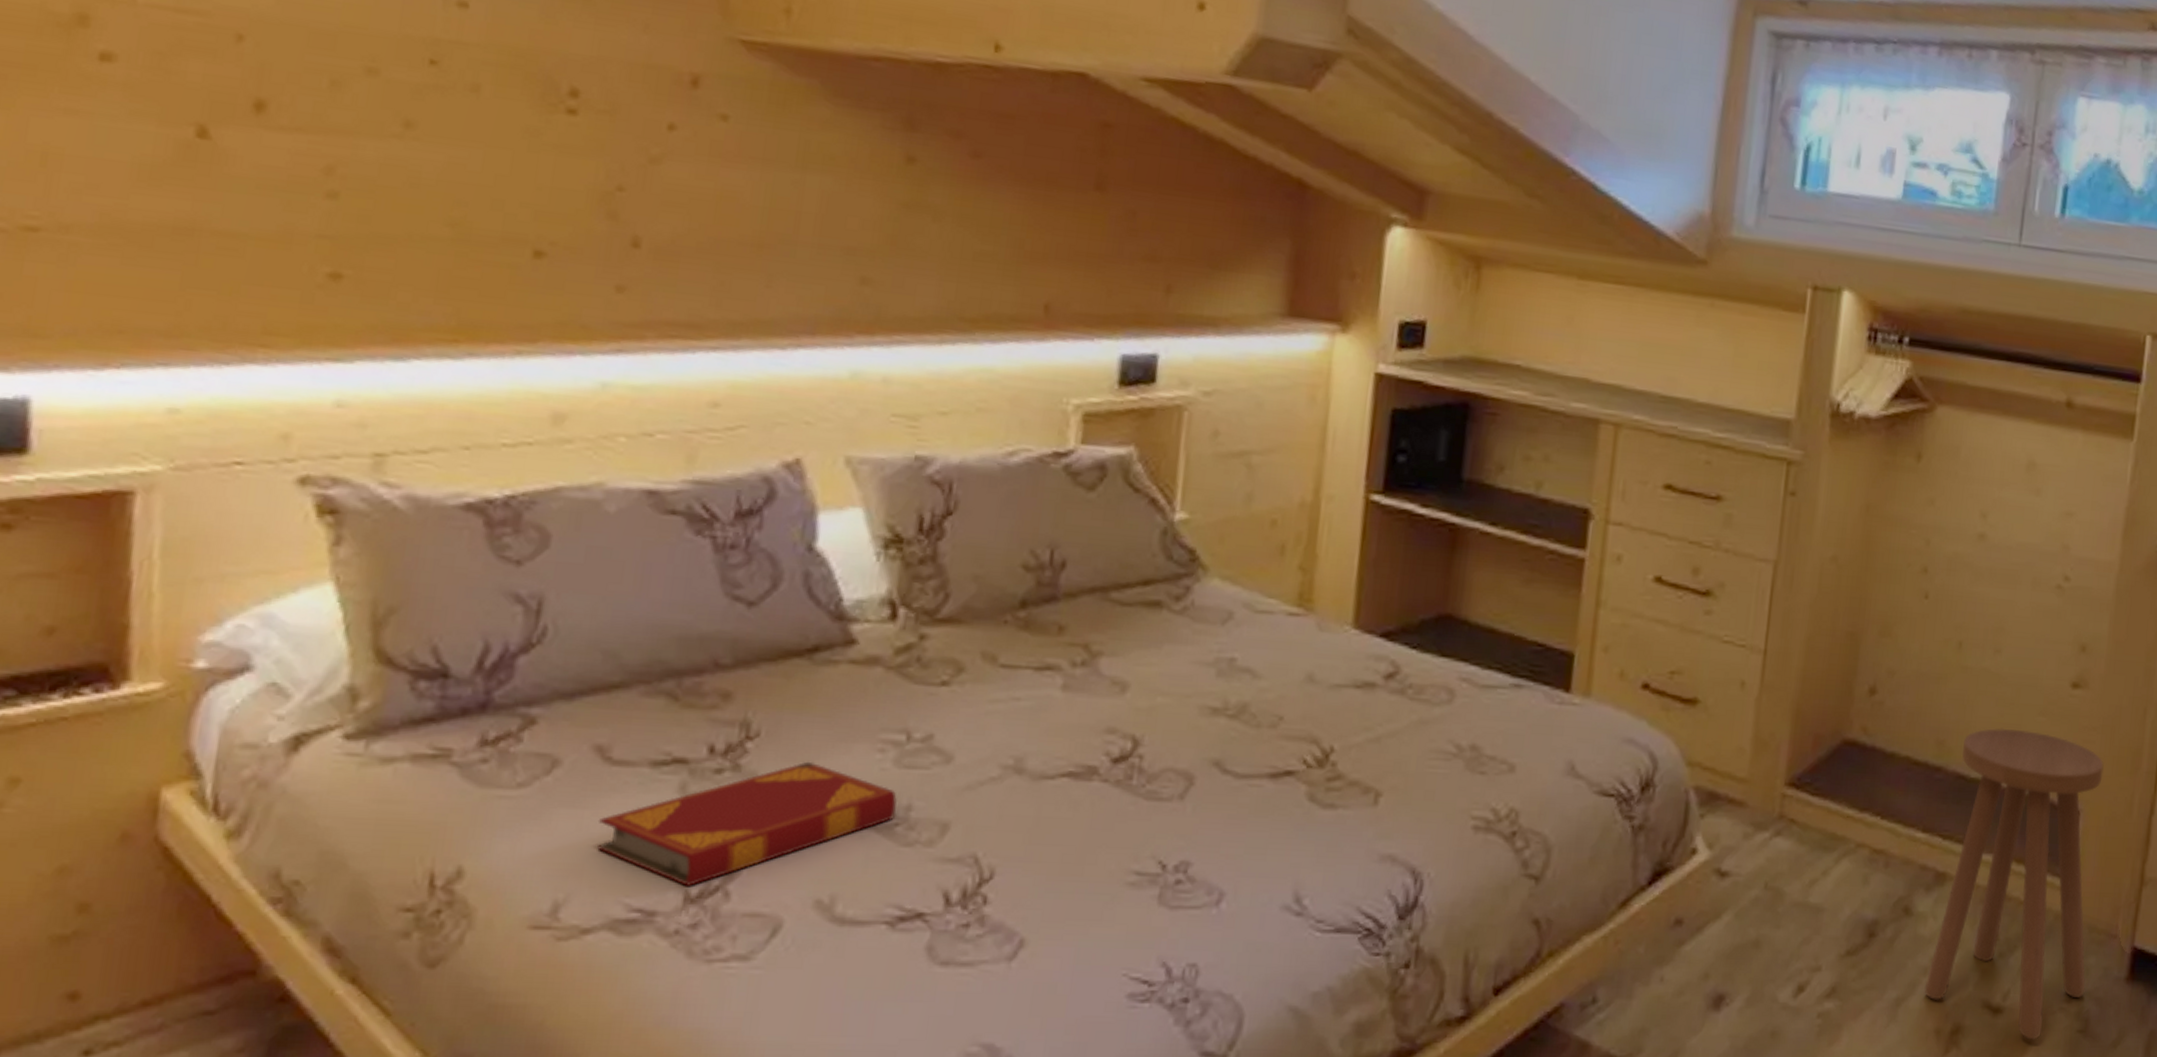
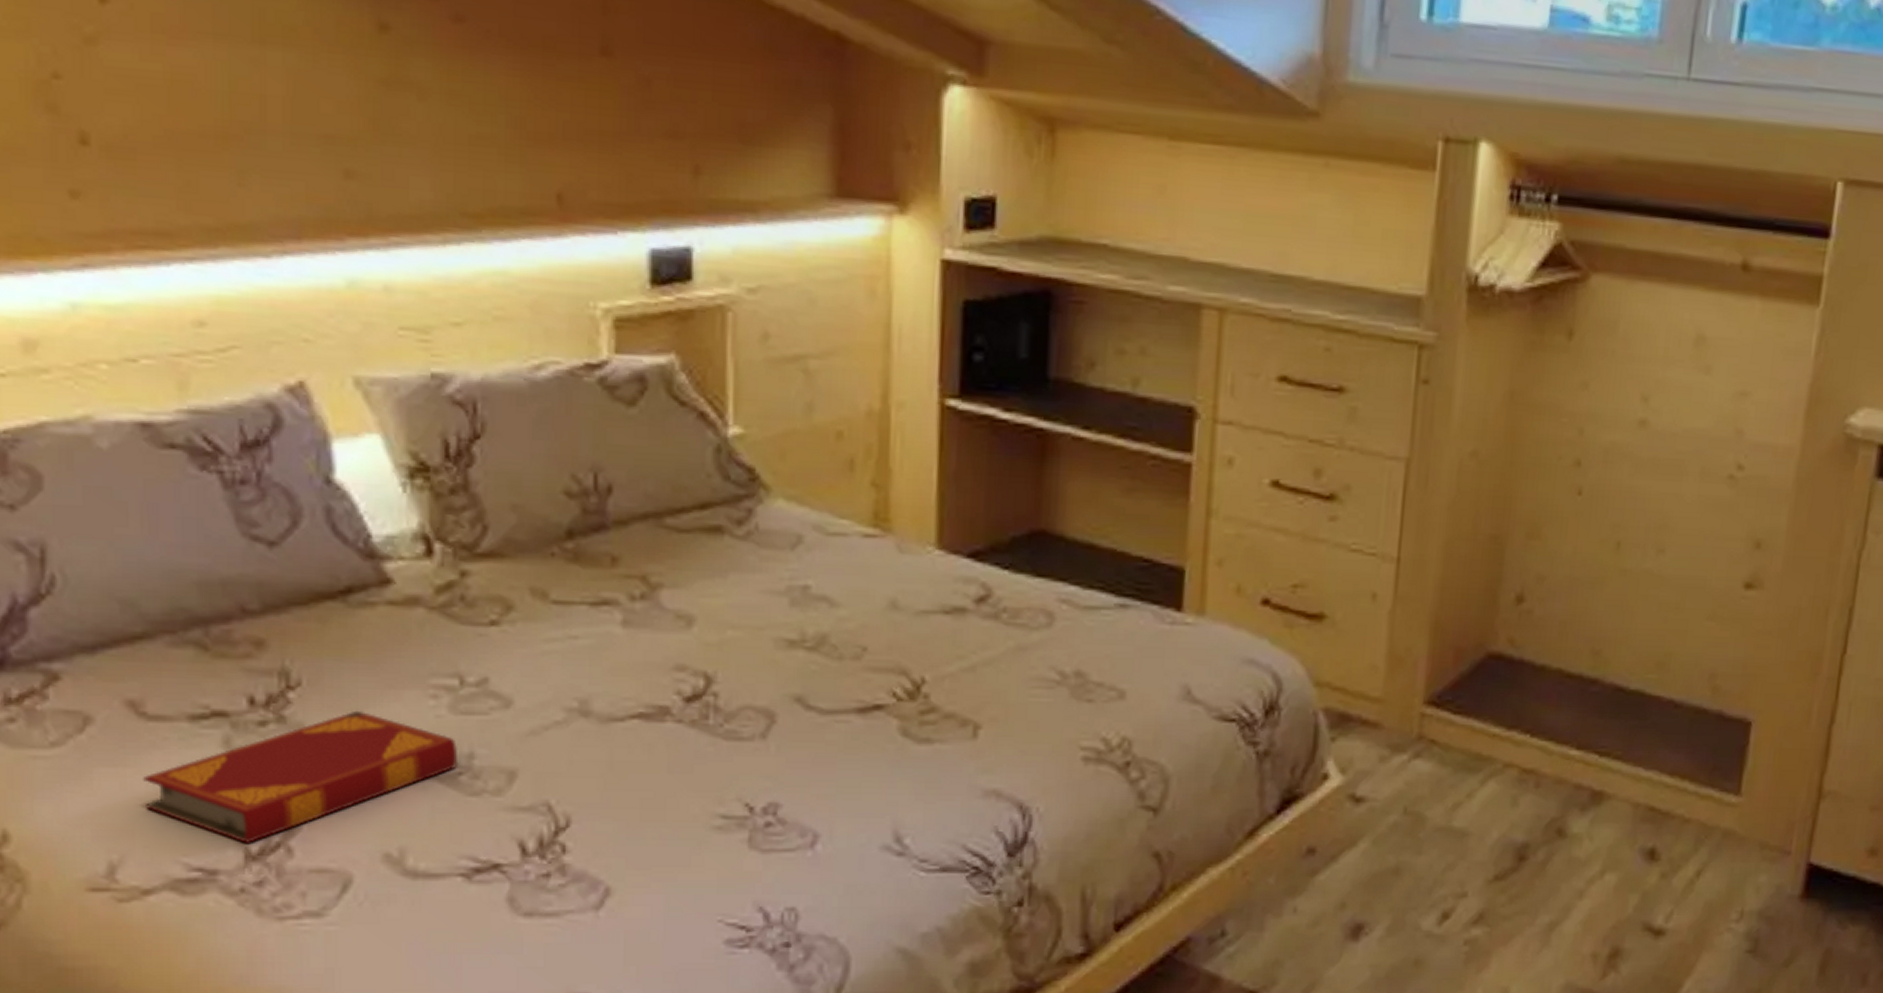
stool: present [1924,728,2104,1040] -> none [1579,635,1780,962]

